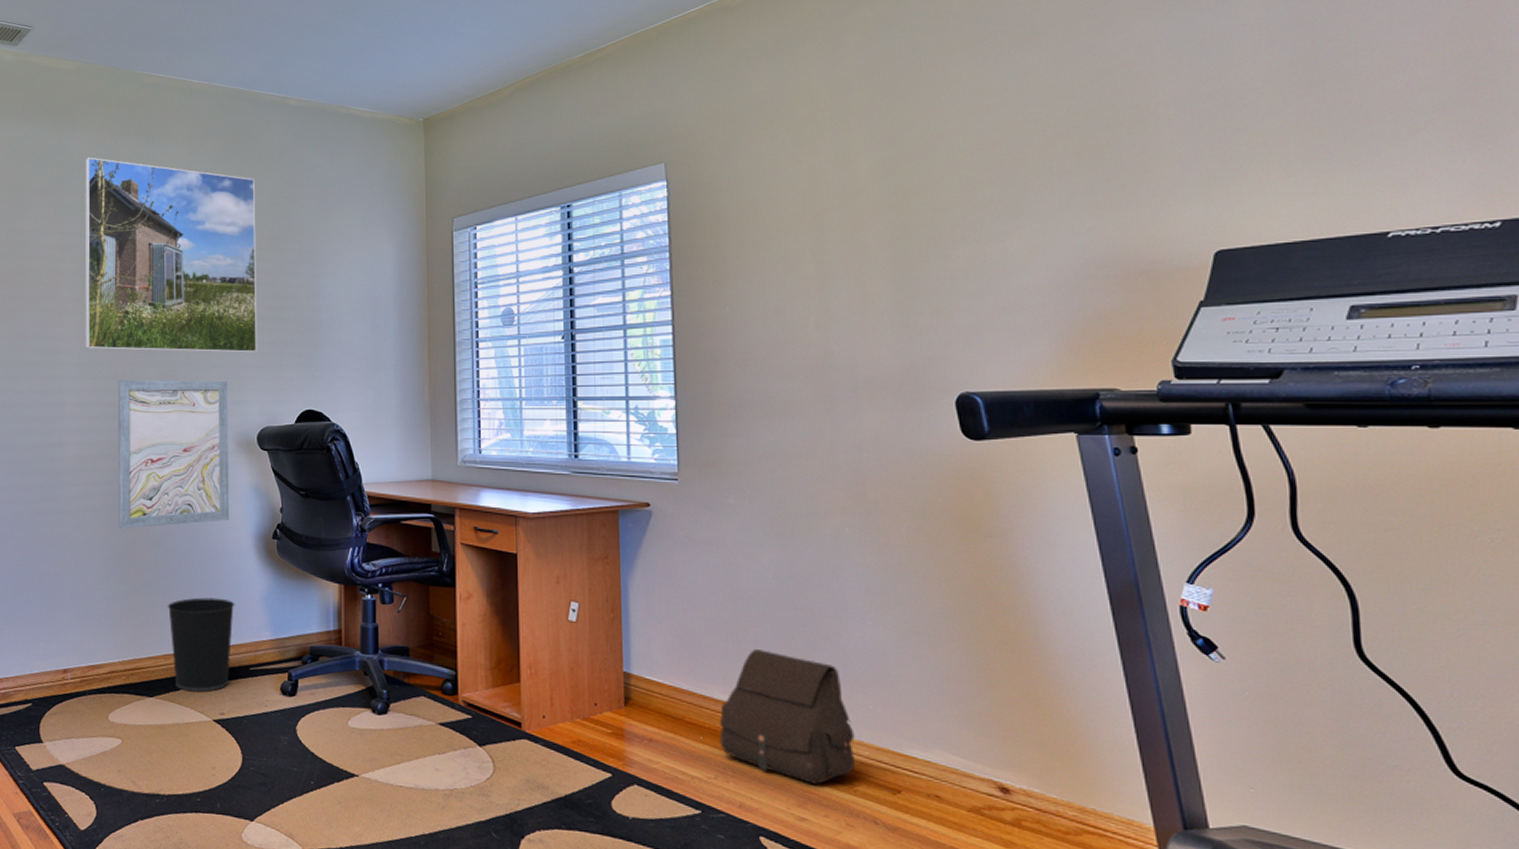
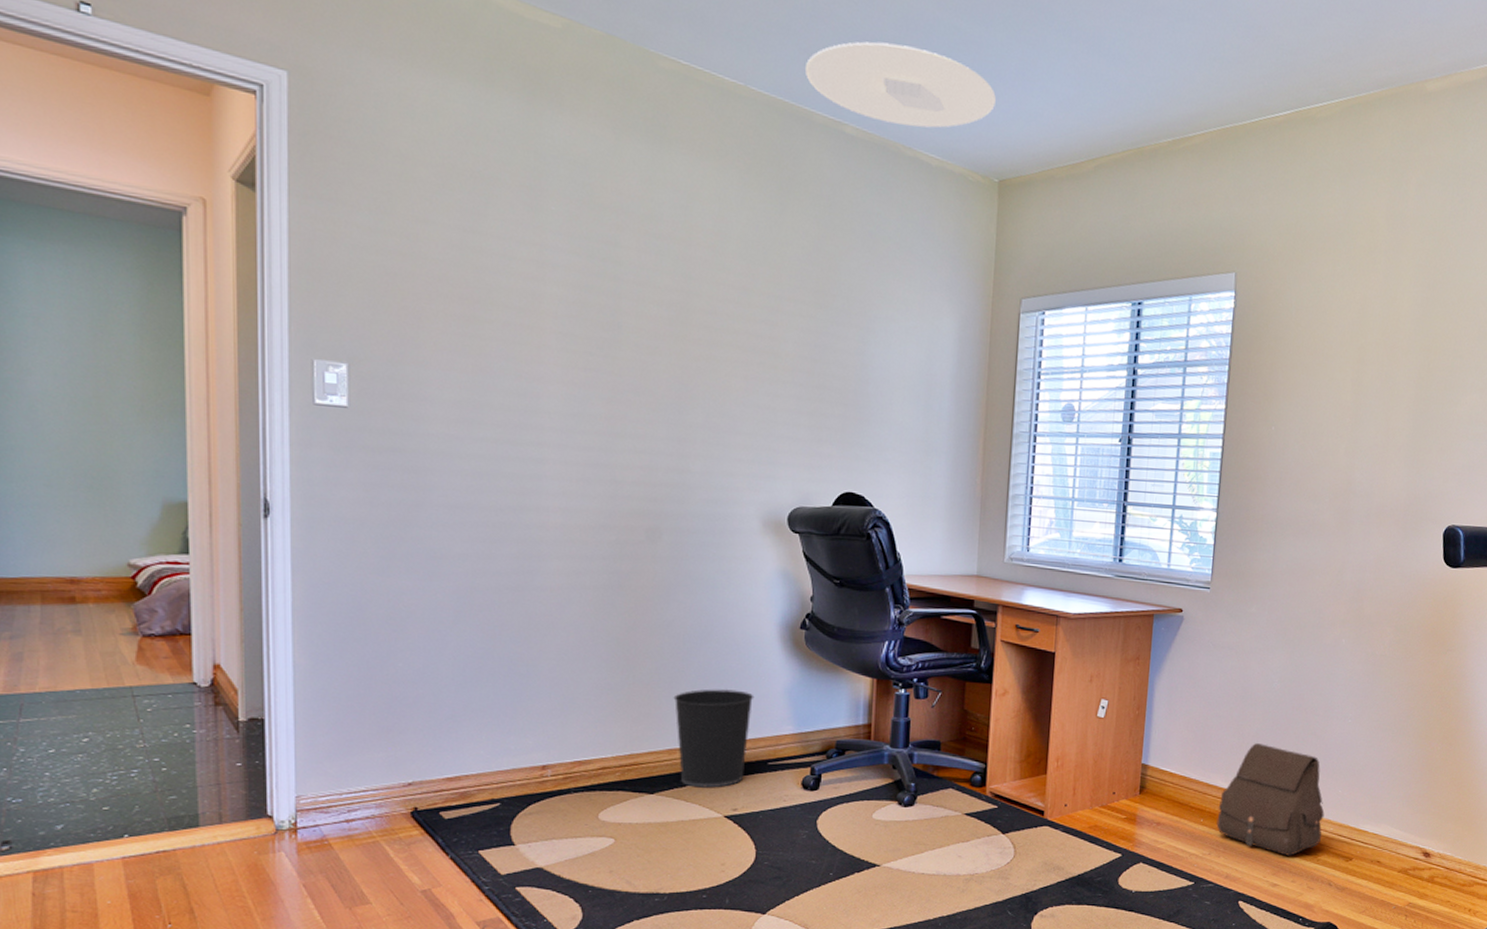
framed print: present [84,157,258,353] -> none [572,151,799,423]
wall art: present [117,380,229,528] -> none [614,438,755,611]
ceiling light: none [255,25,415,90] -> present [806,41,996,128]

